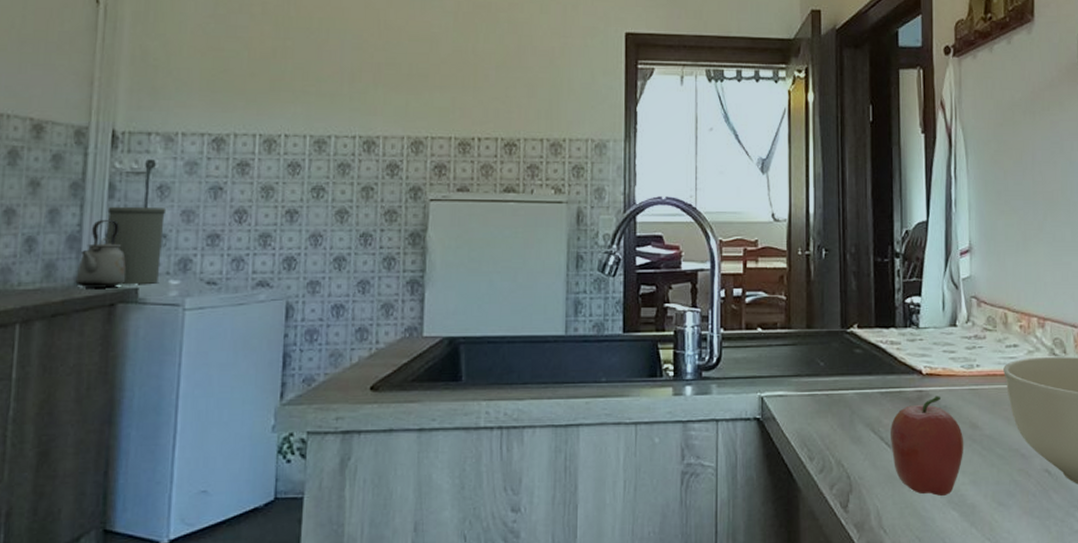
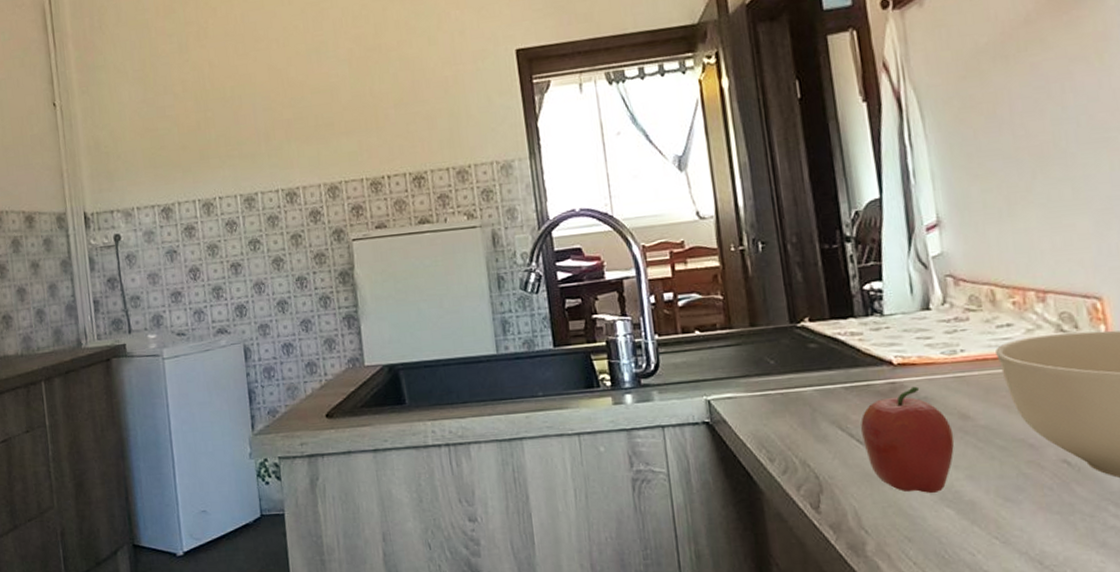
kettle: present [75,220,126,288] -> none [77,289,115,348]
canister: present [106,206,167,285] -> none [91,274,139,343]

